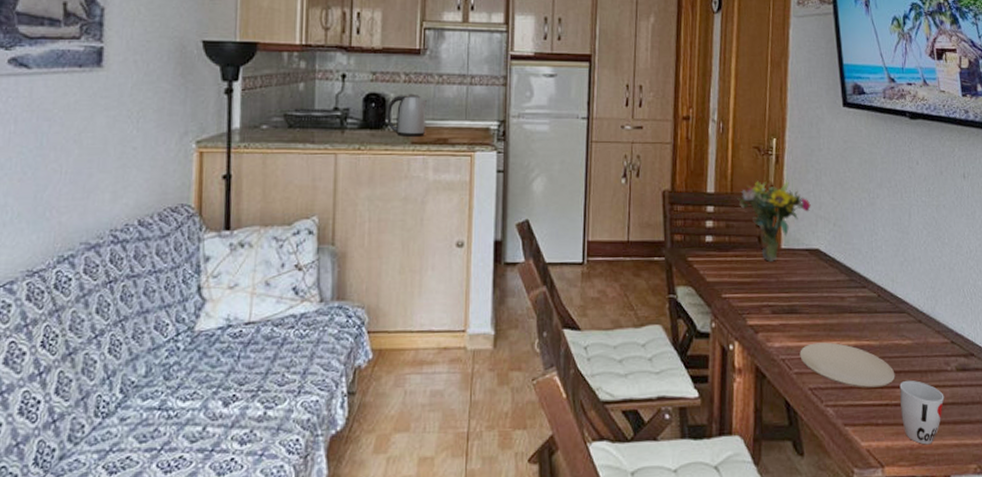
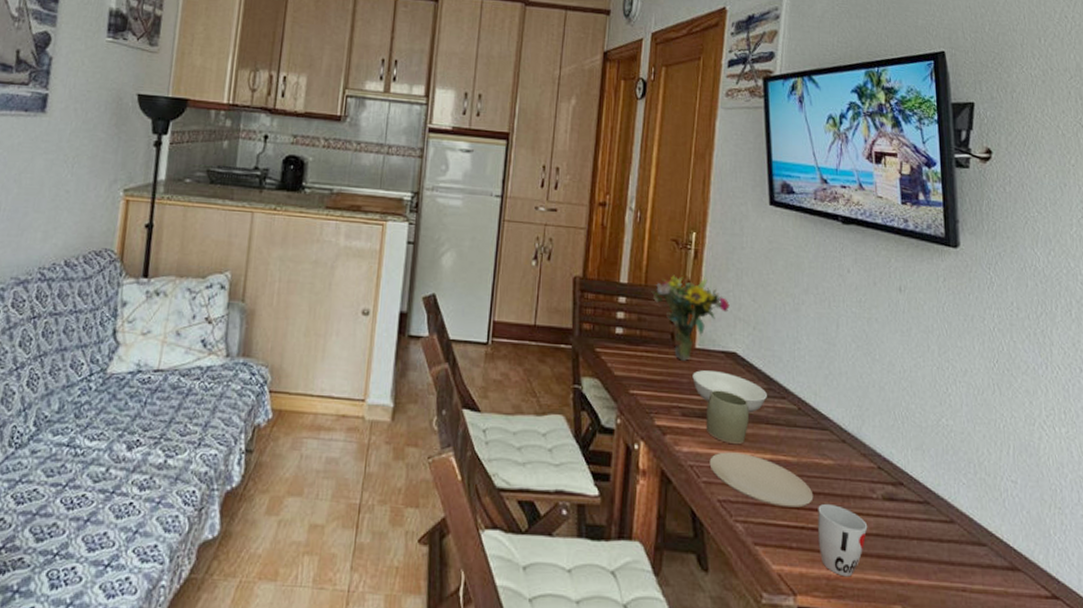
kettle: present [387,93,427,138] -> none [303,158,344,203]
bowl: none [780,268,849,305] -> present [692,370,767,413]
mug: none [794,286,834,336] -> present [706,390,750,445]

